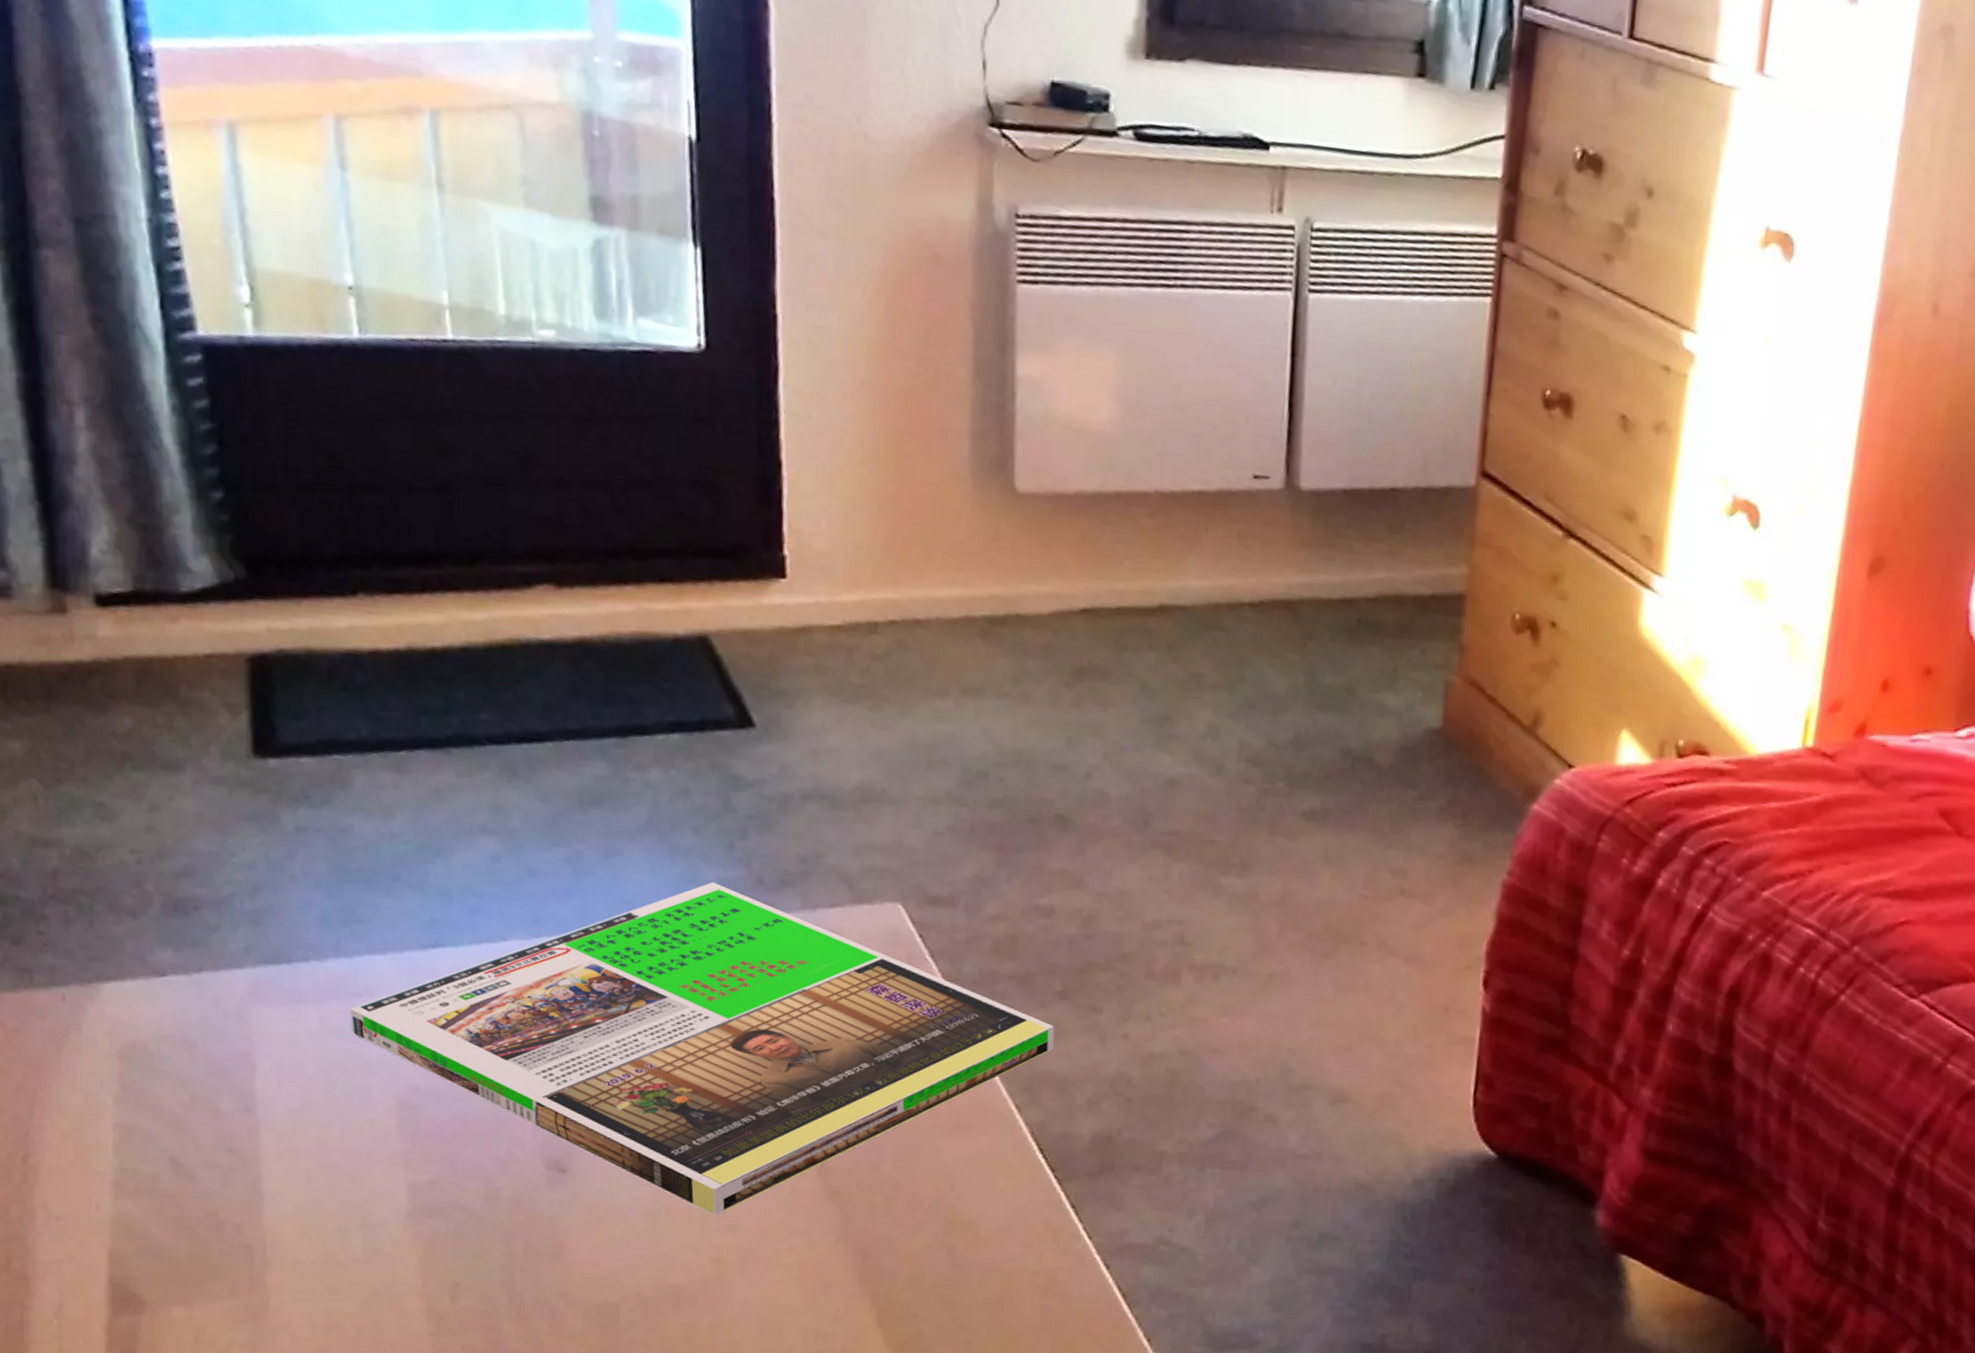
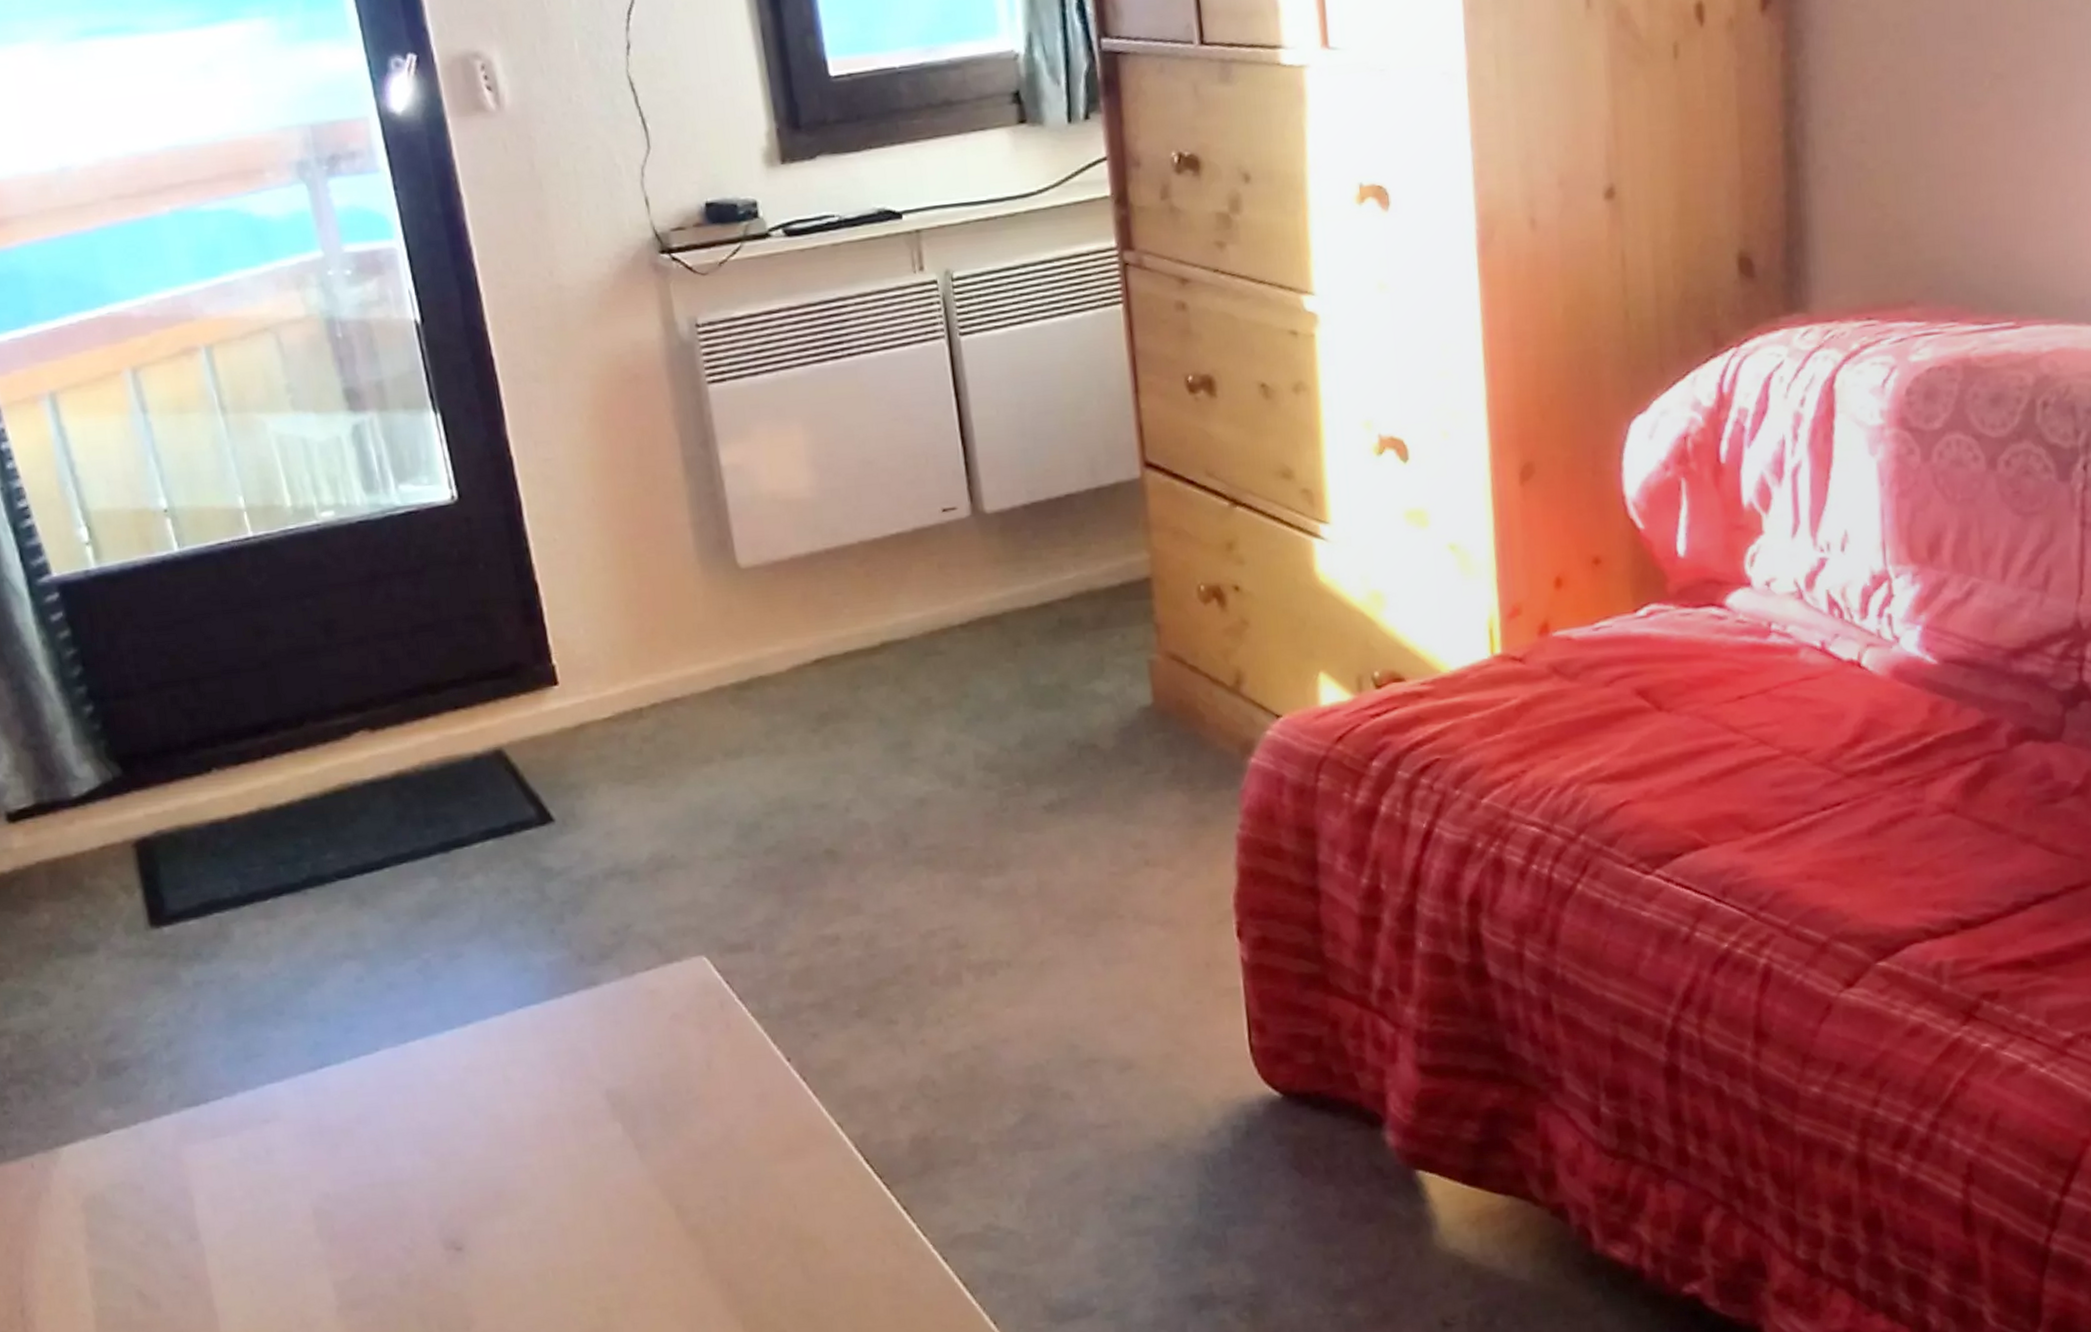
magazine: present [350,882,1055,1216] -> none [261,966,861,1268]

